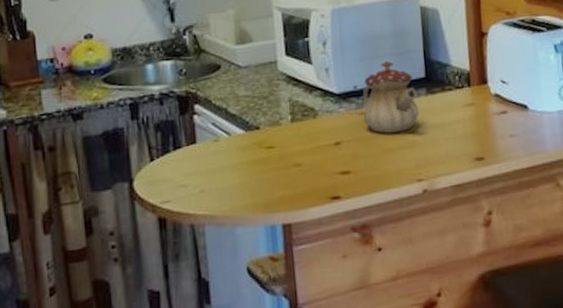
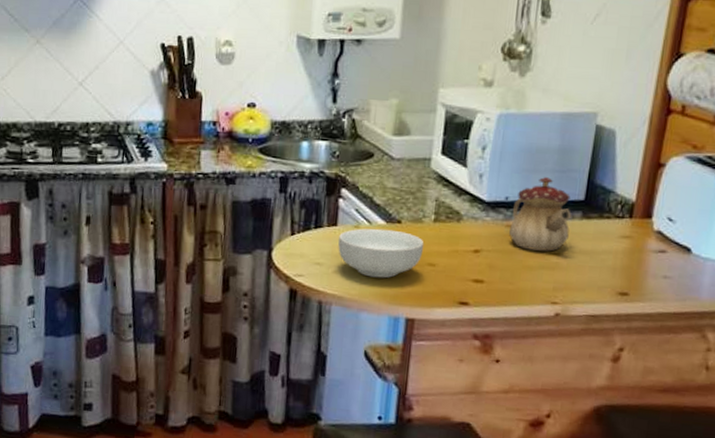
cereal bowl: none [200,137,287,190] -> present [338,228,424,278]

